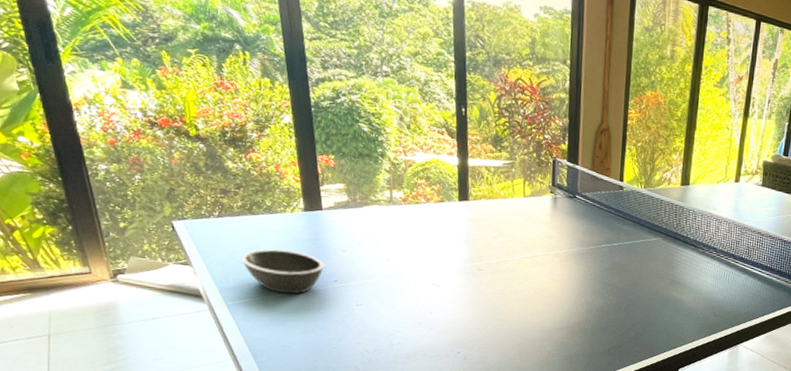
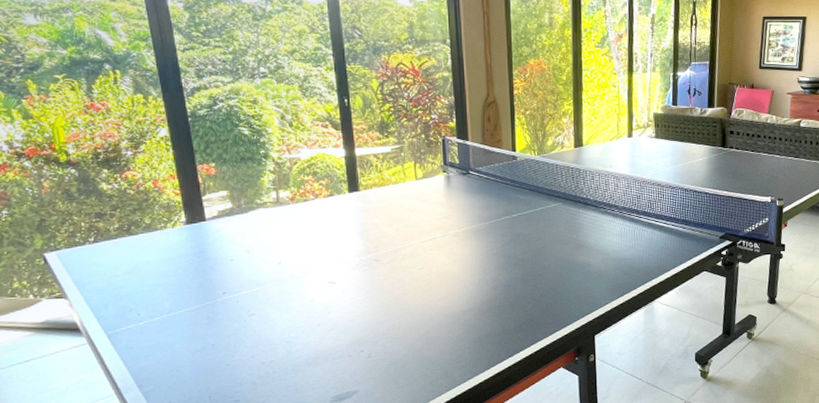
bowl: present [241,249,324,294] -> none [120,267,211,315]

